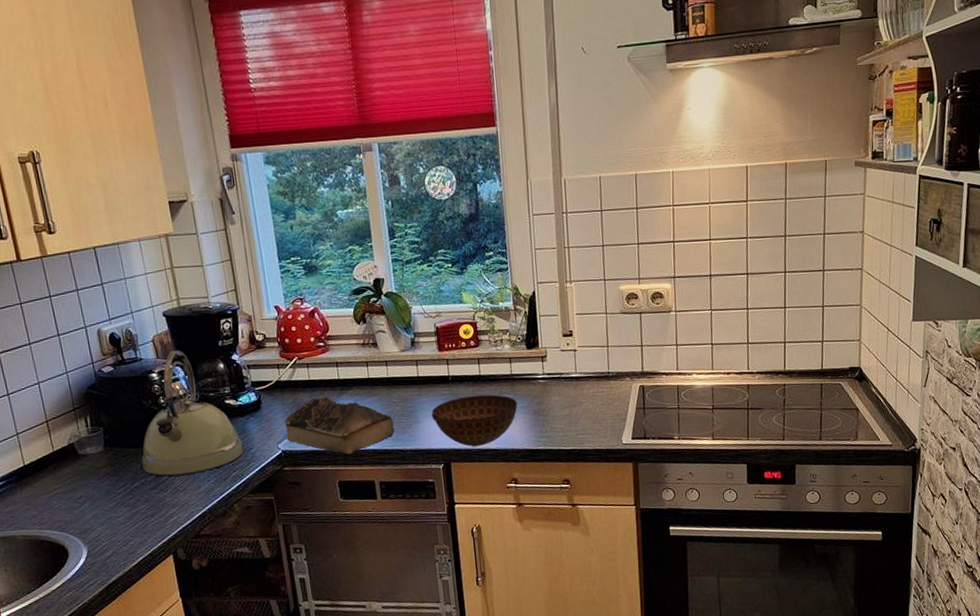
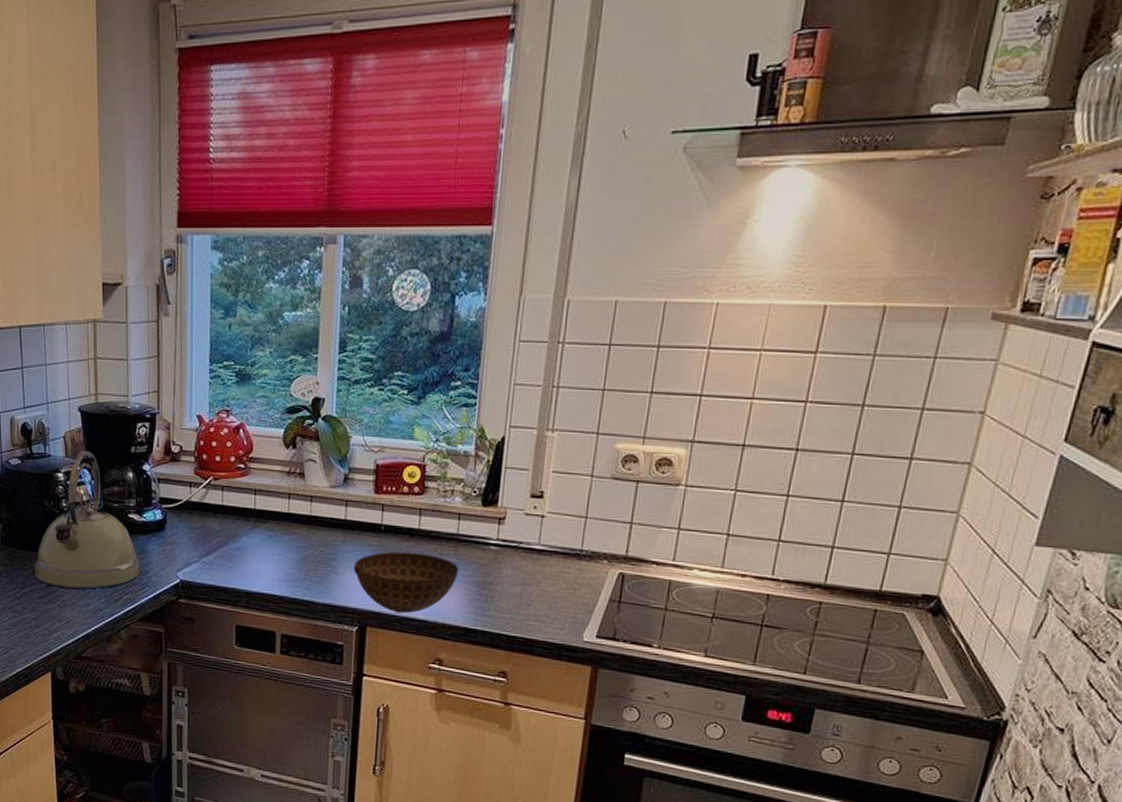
bread loaf: present [284,397,394,455] -> none [187,527,308,597]

